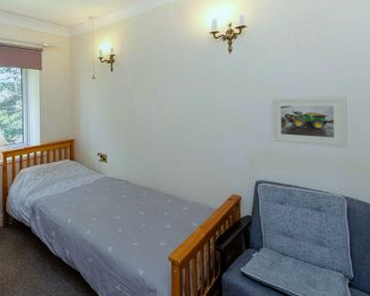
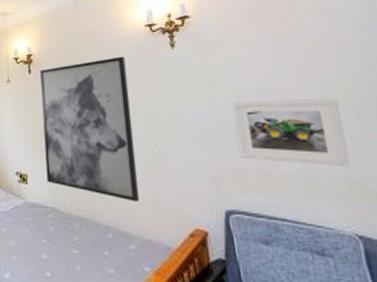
wall art: none [121,58,194,175] -> present [40,56,140,202]

